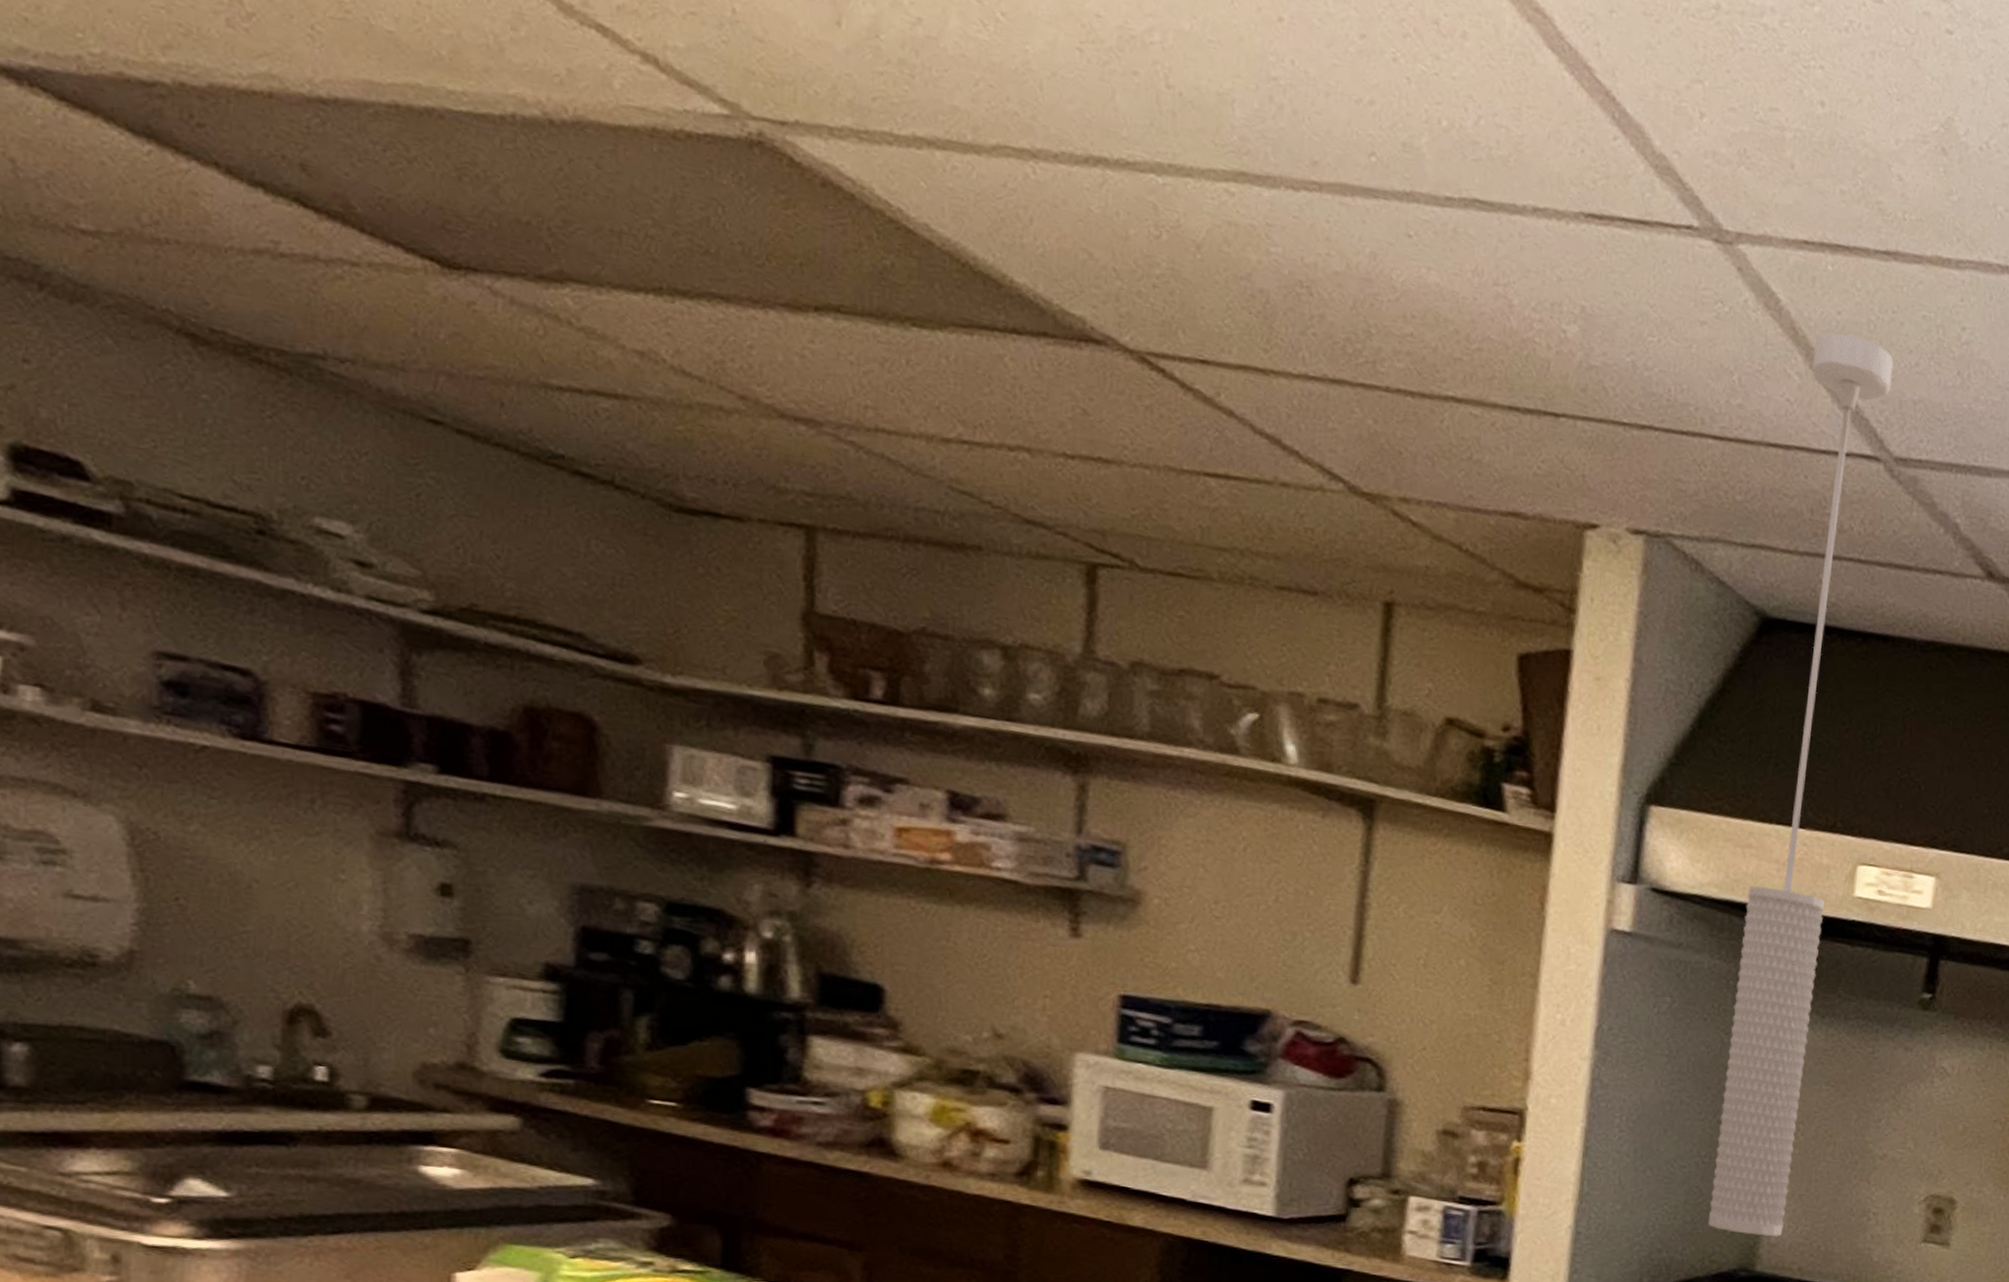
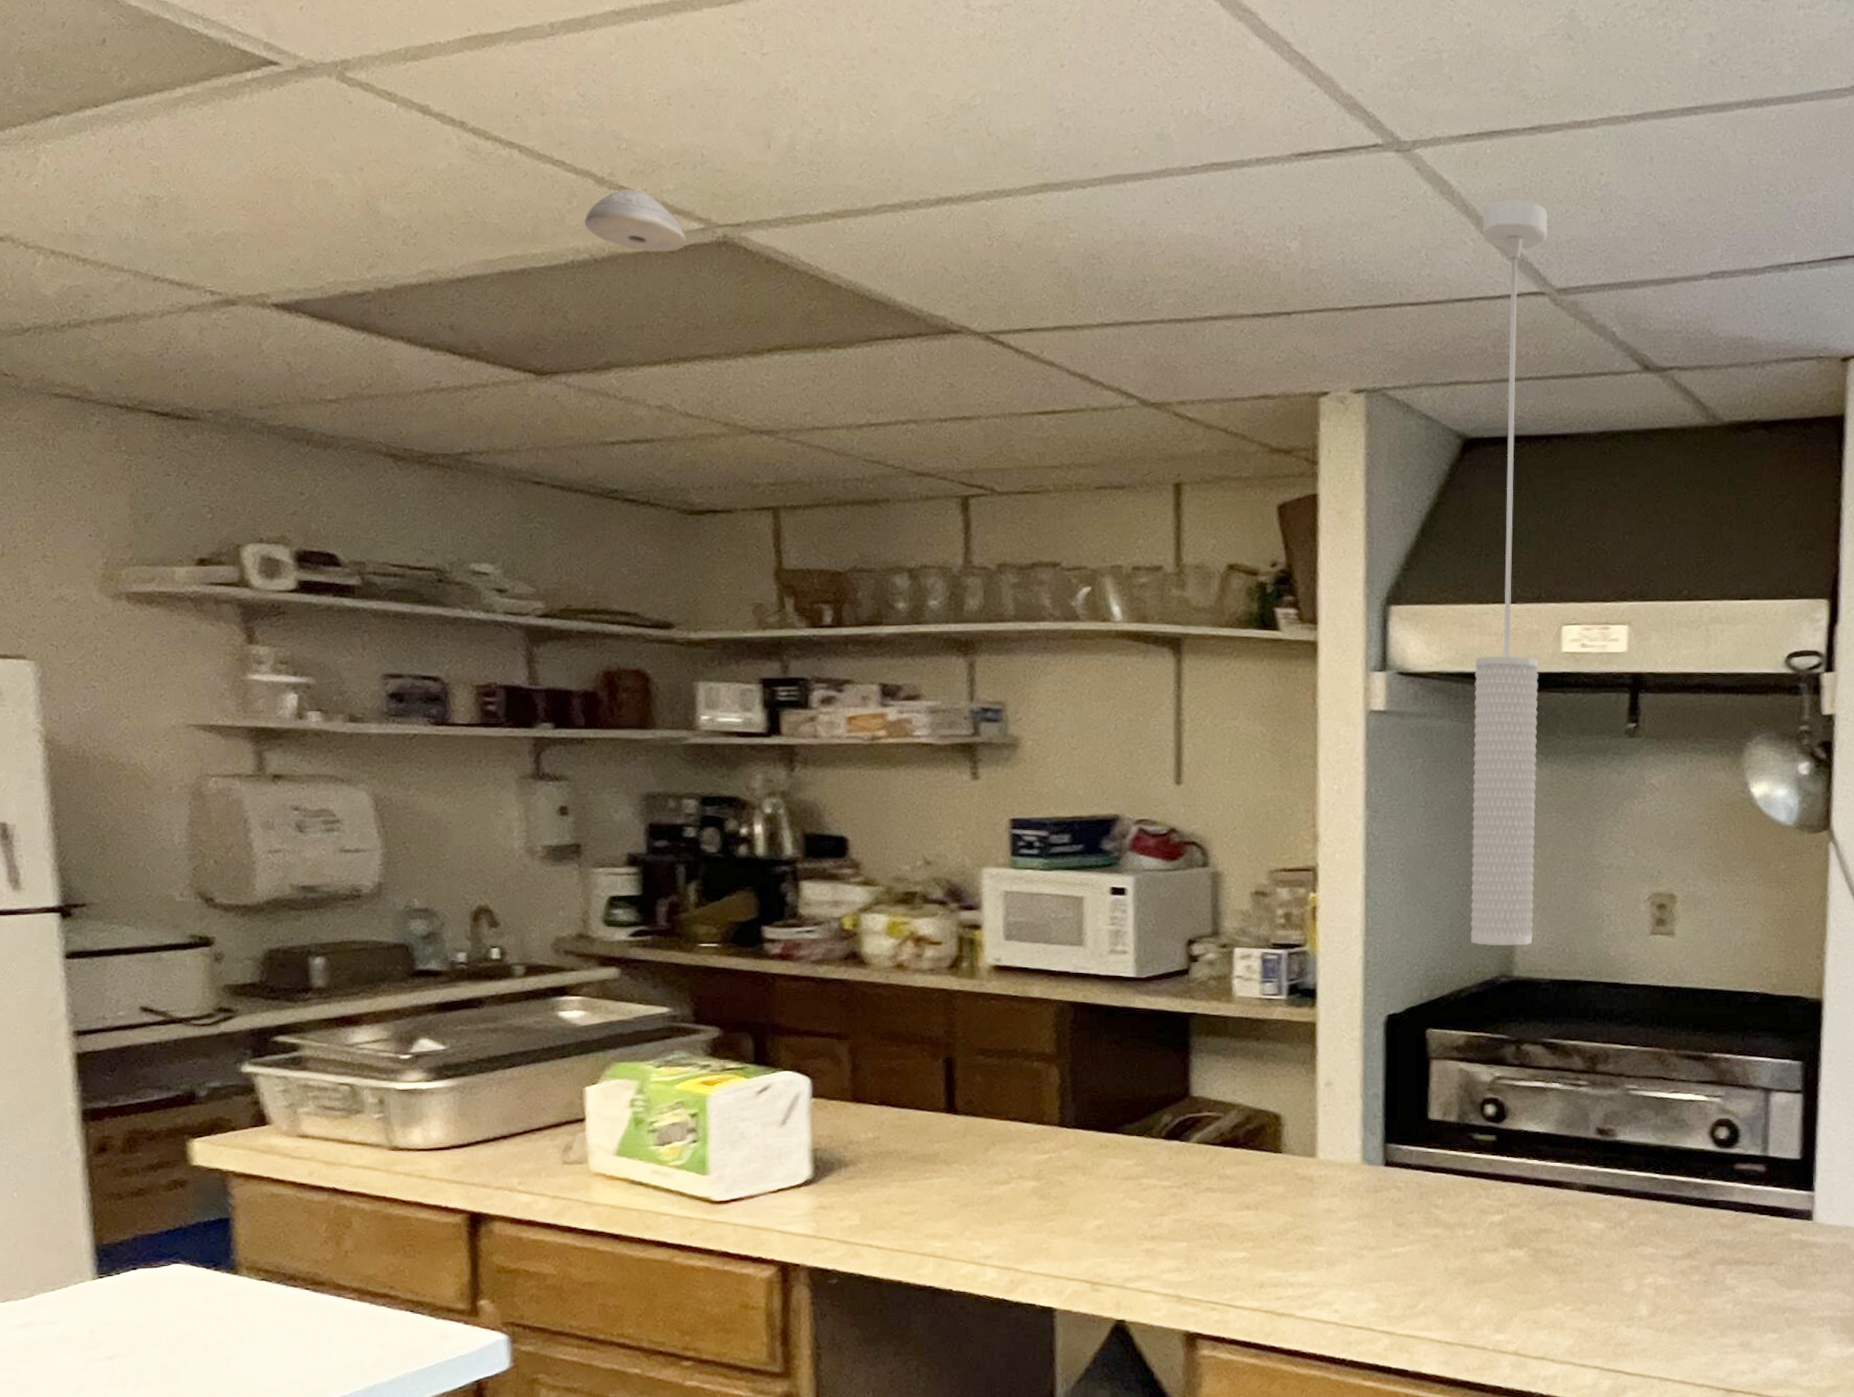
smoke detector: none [537,29,700,137] -> present [585,189,687,252]

